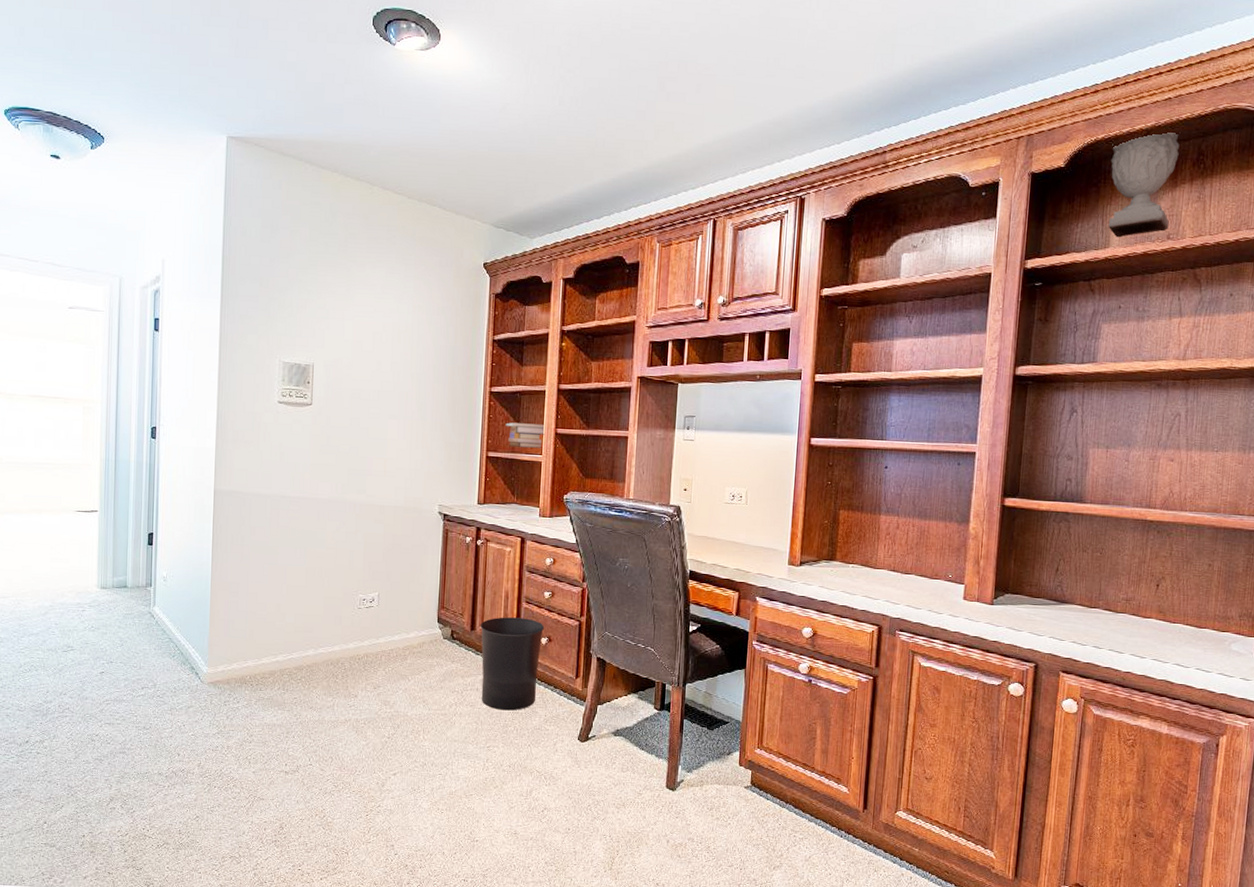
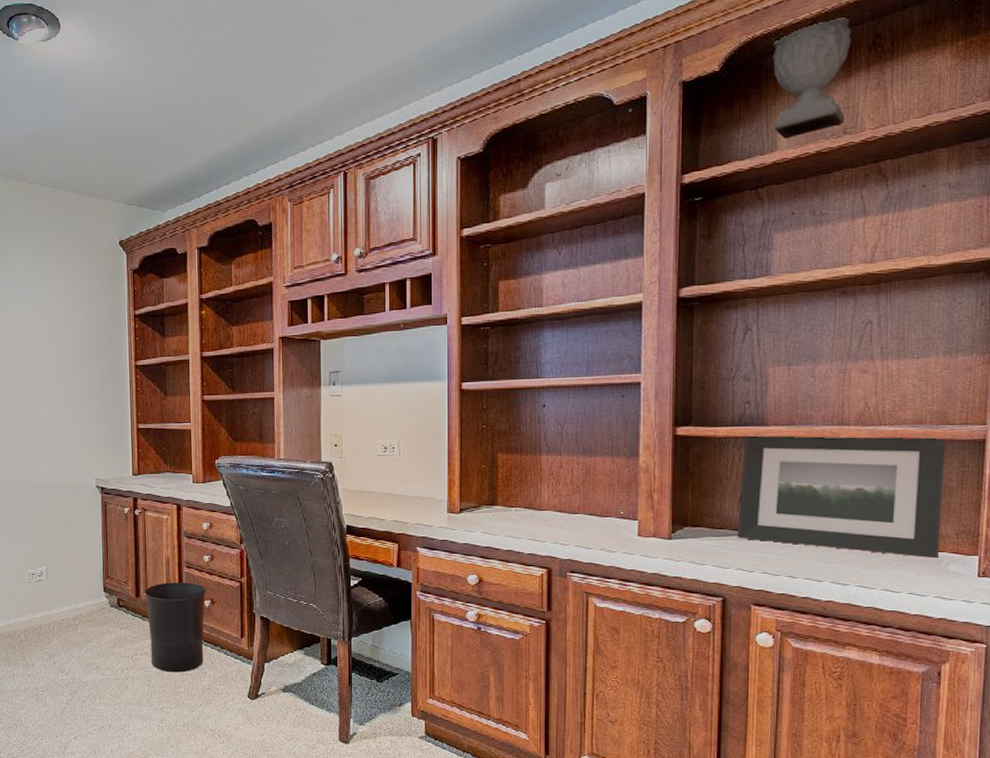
books: present [505,422,545,448] -> none [153,393,192,417]
picture frame: none [1052,509,1236,638] -> present [737,434,946,559]

